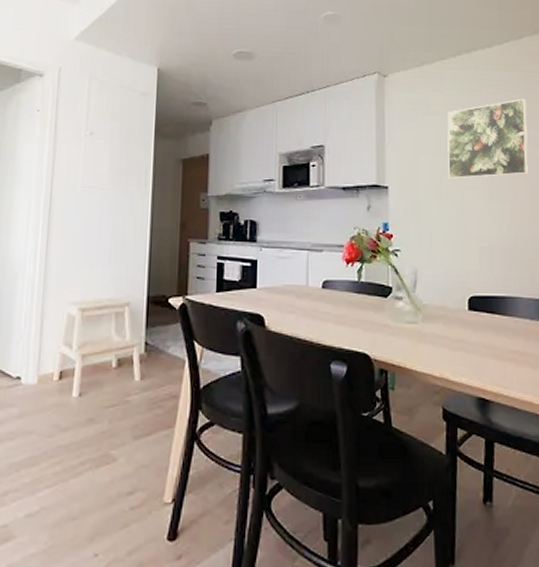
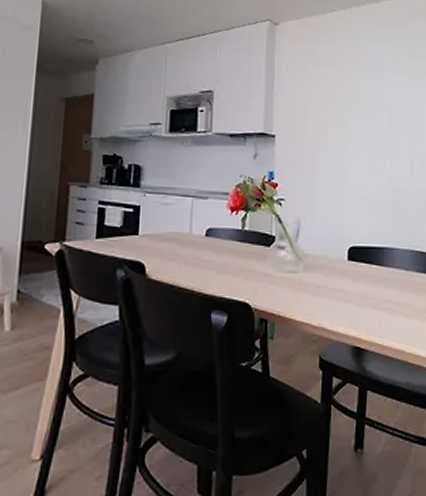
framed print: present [447,98,528,179] -> none [334,54,410,131]

